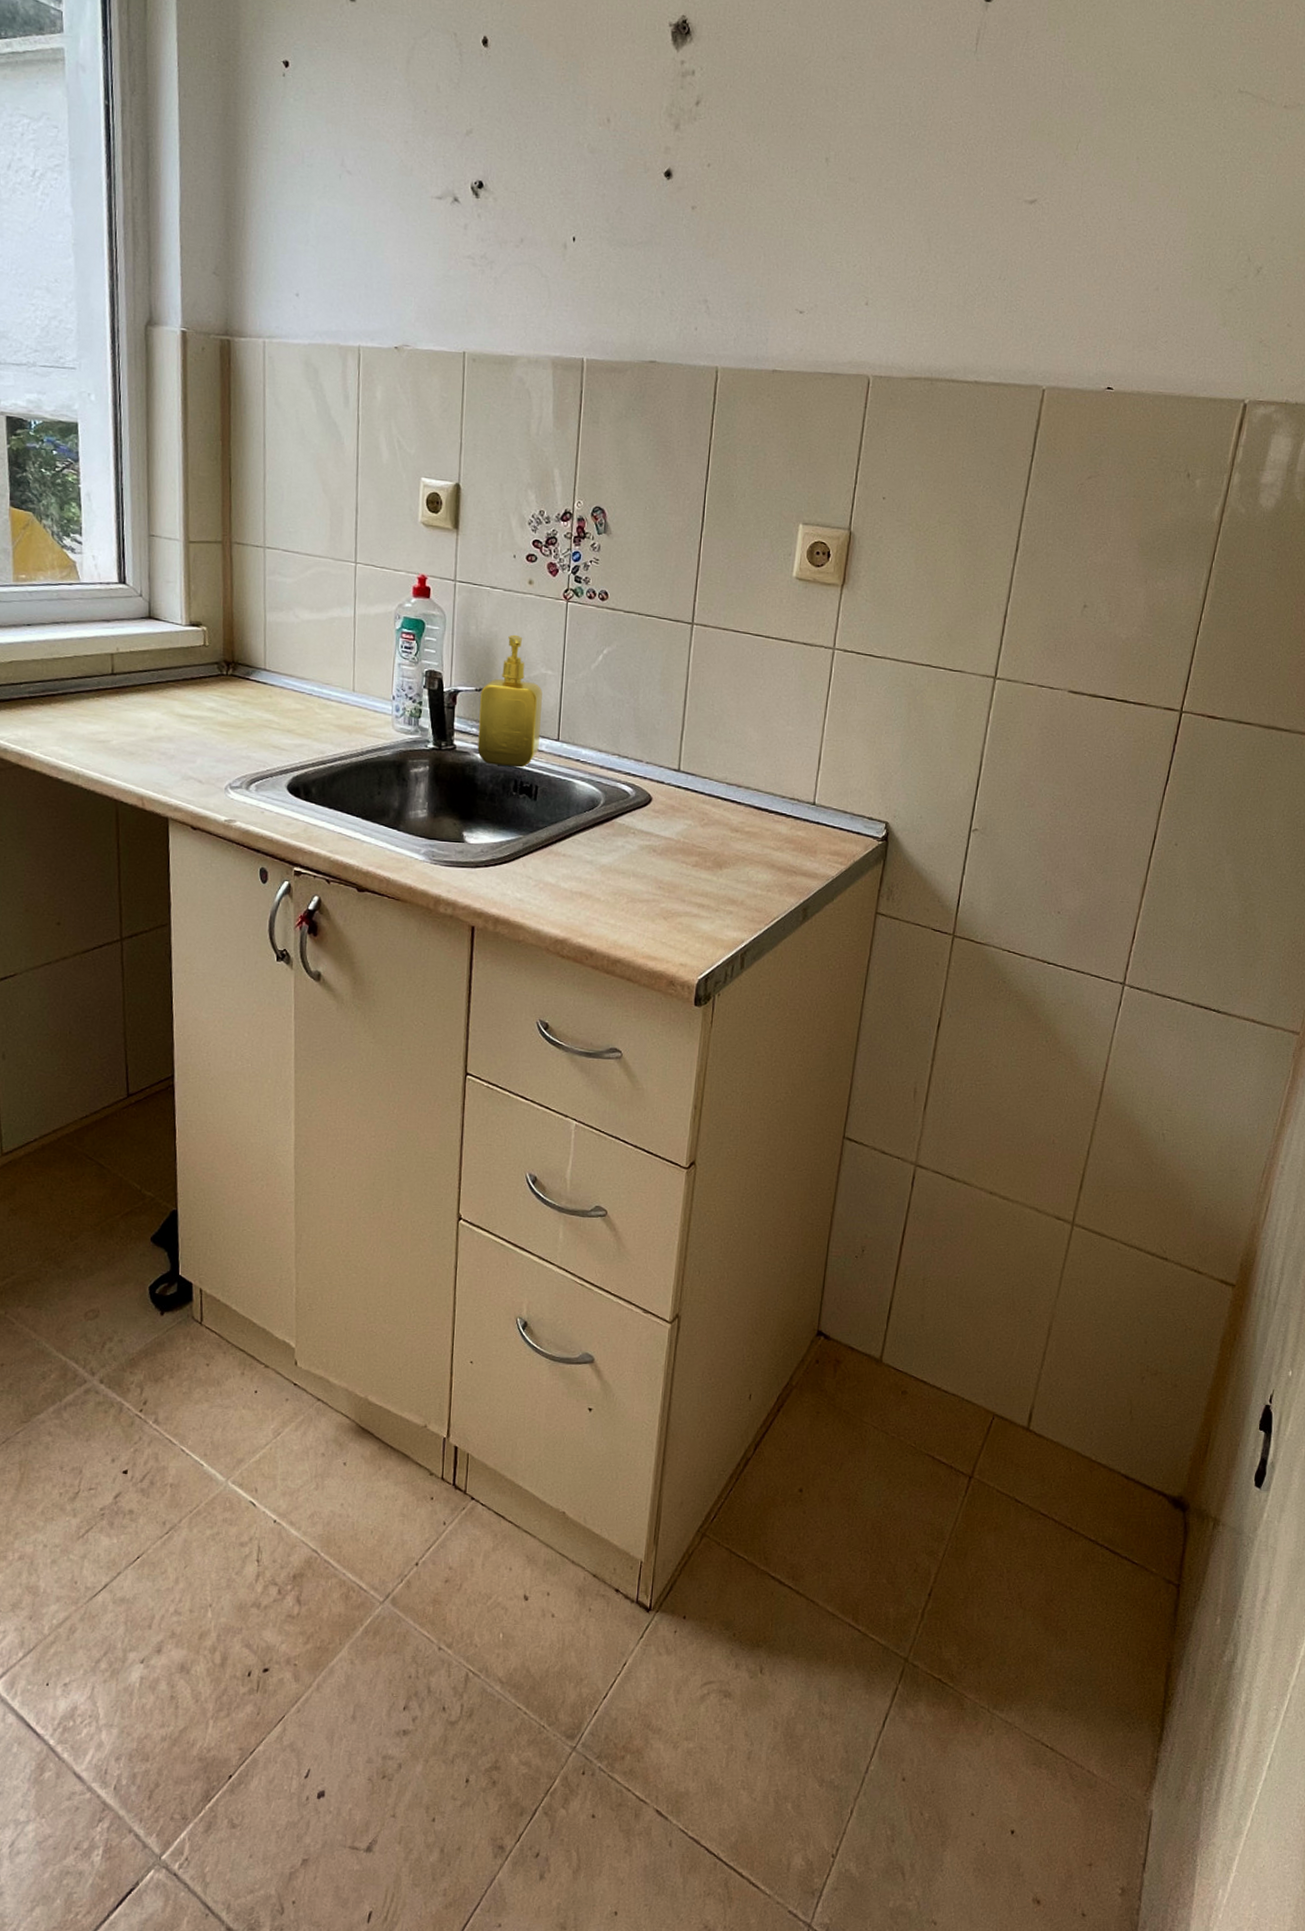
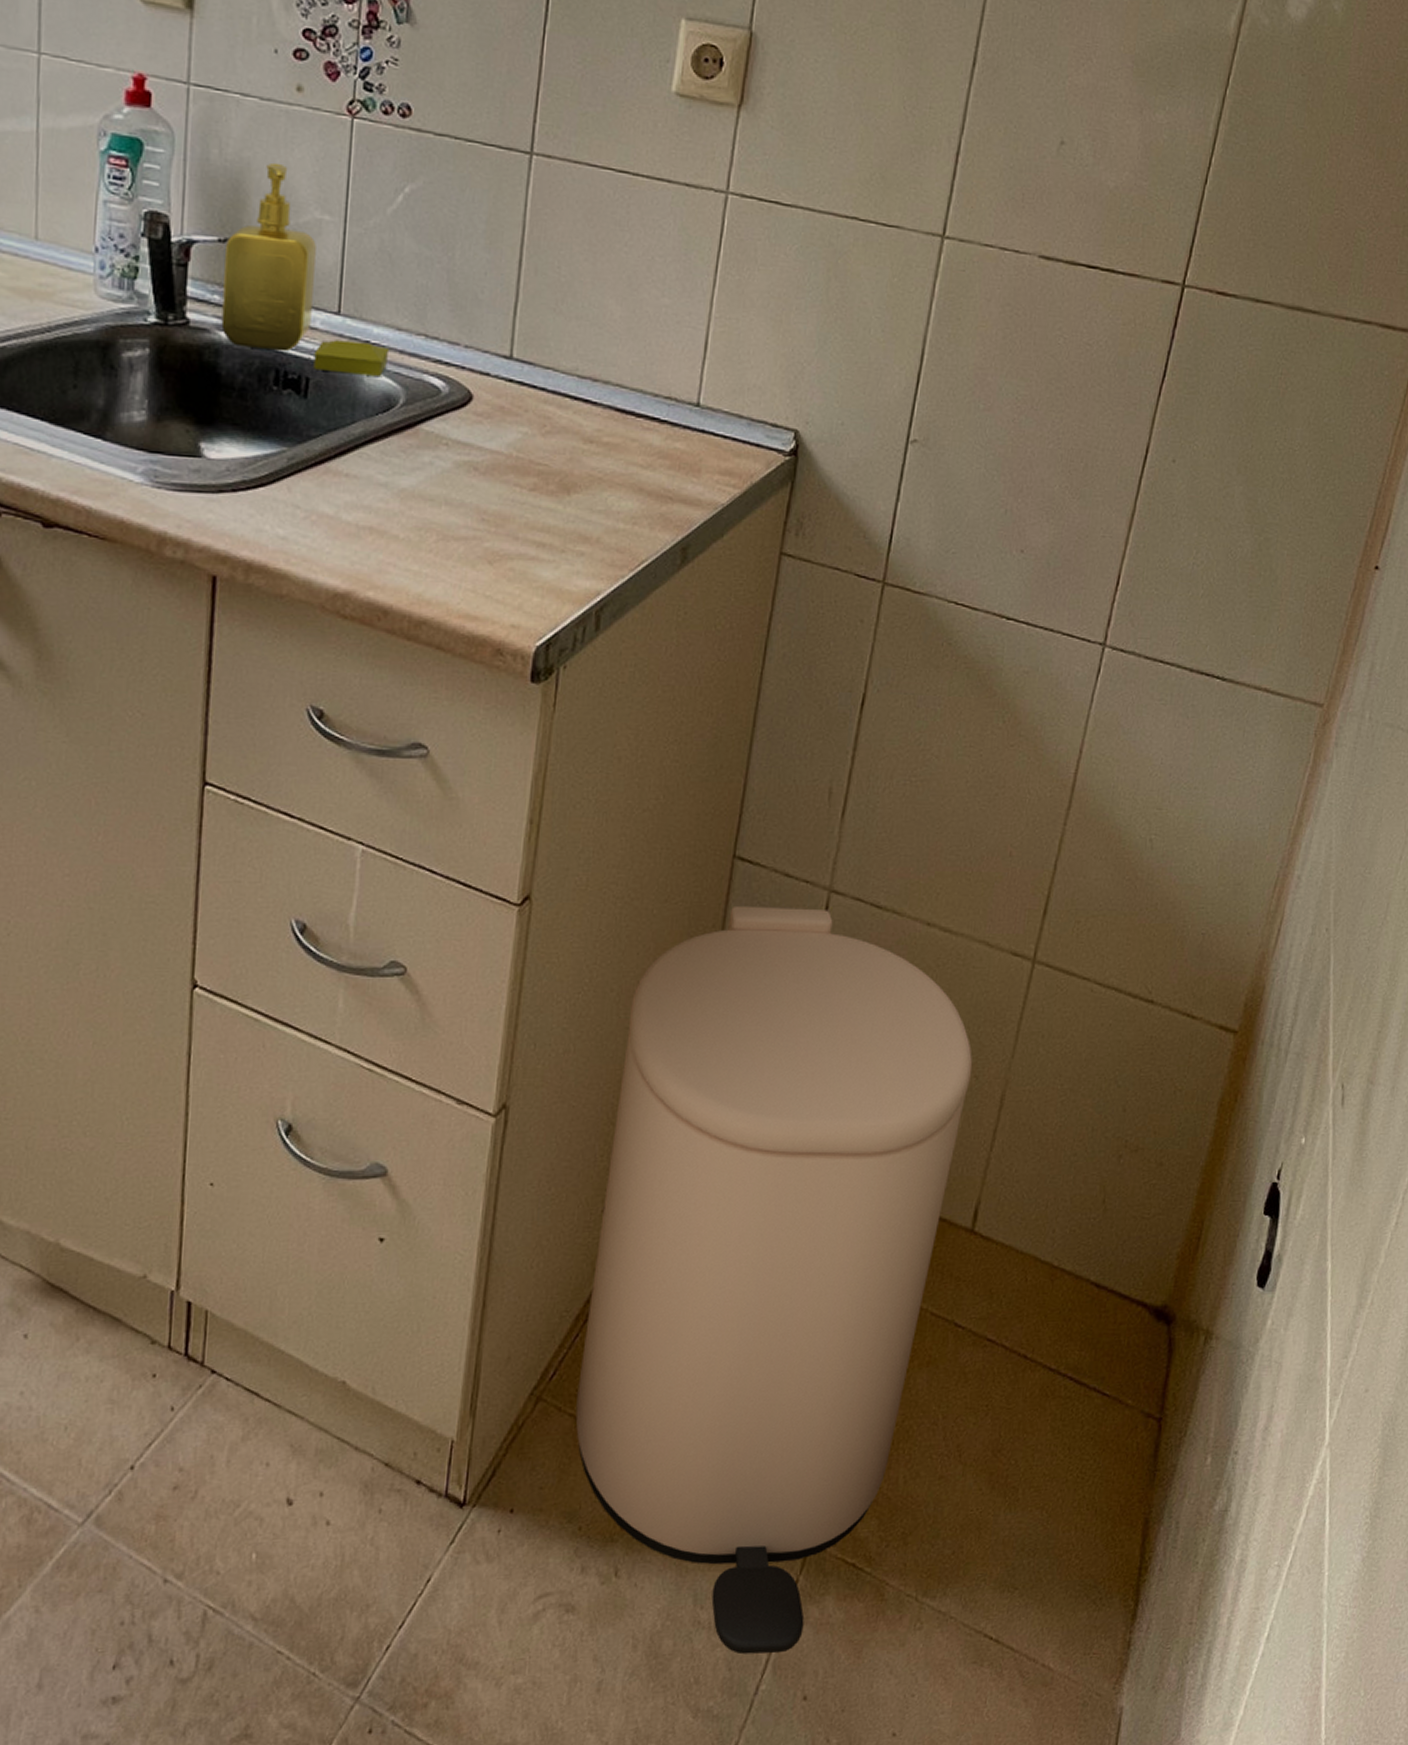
sponge: none [539,759,603,784] -> present [311,340,404,376]
pedal bin: none [730,1174,1027,1742] -> present [575,905,973,1655]

